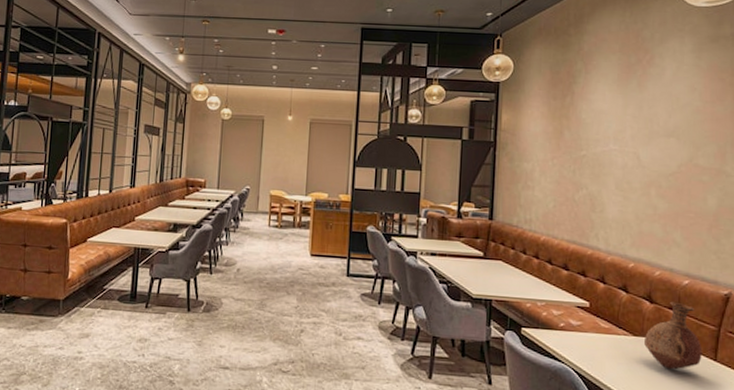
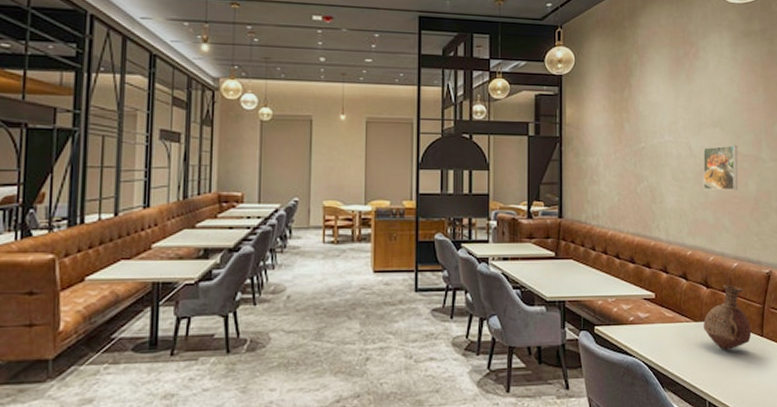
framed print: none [651,156,696,205] -> present [703,145,738,191]

